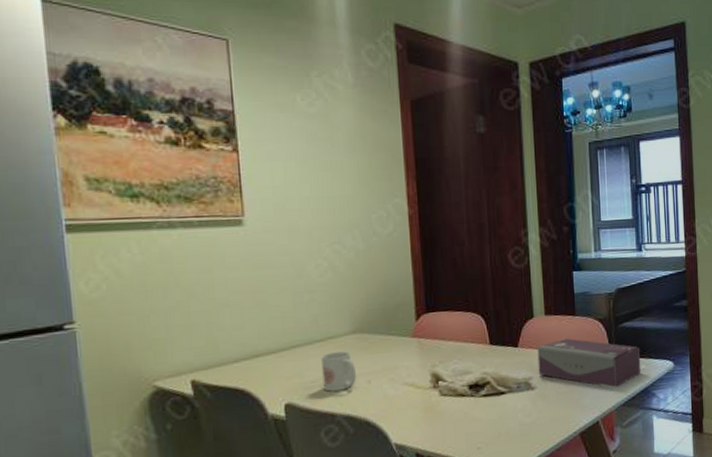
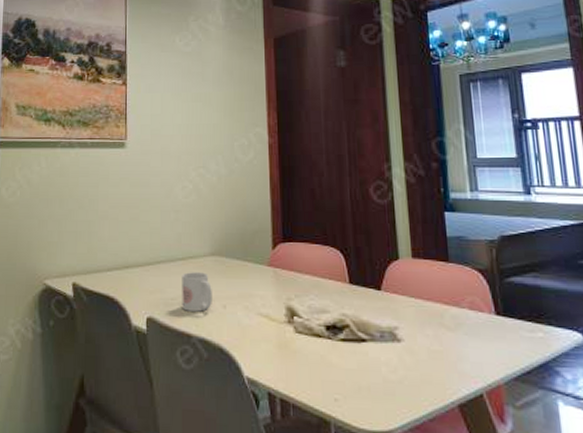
tissue box: present [537,337,641,389] -> none [403,286,538,357]

